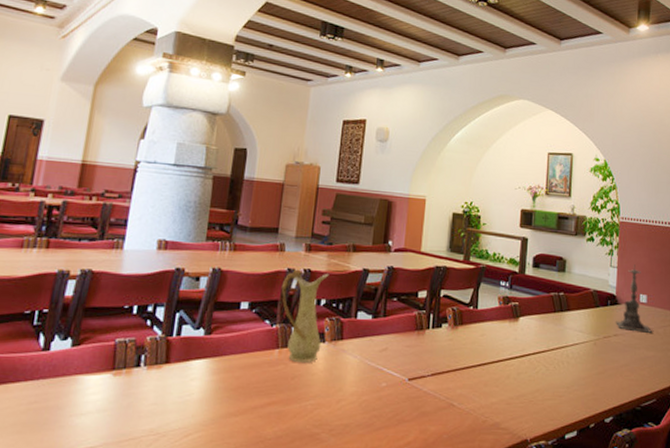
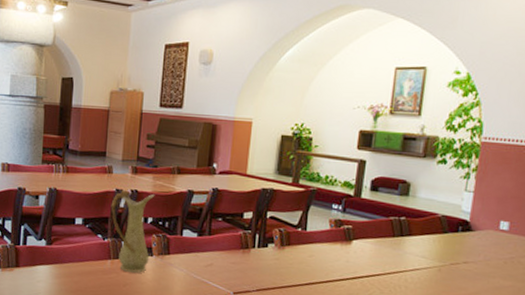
candle holder: present [616,264,653,333] -> none [467,189,513,262]

